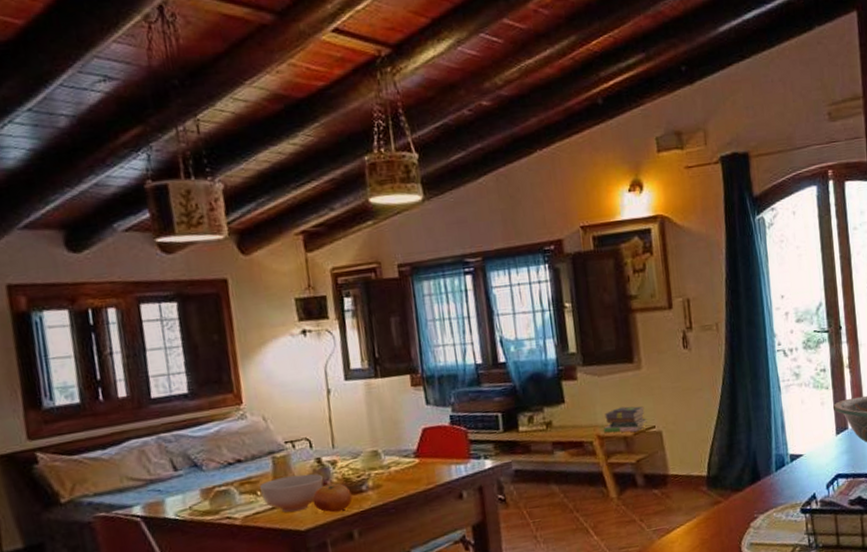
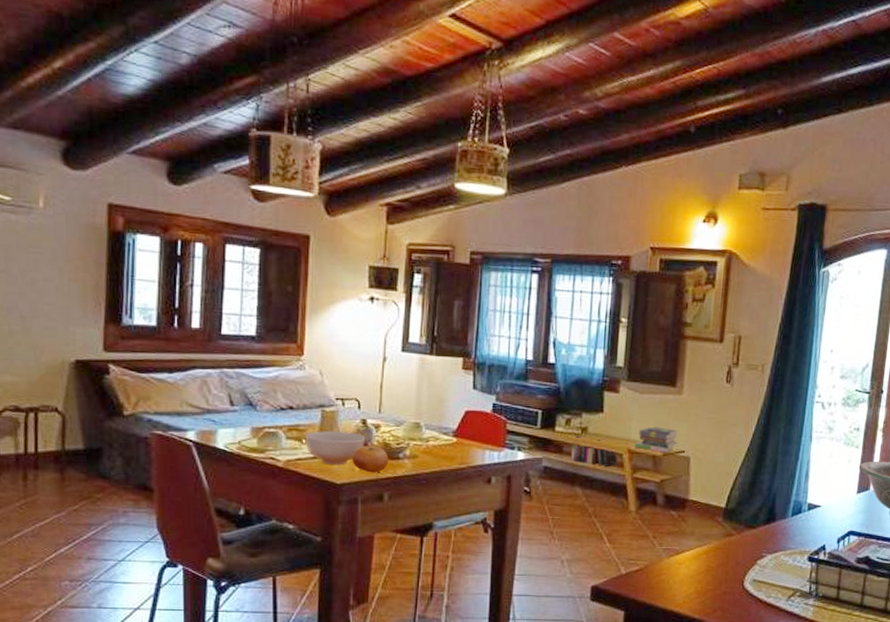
books: none [539,429,589,459] -> present [571,435,617,468]

